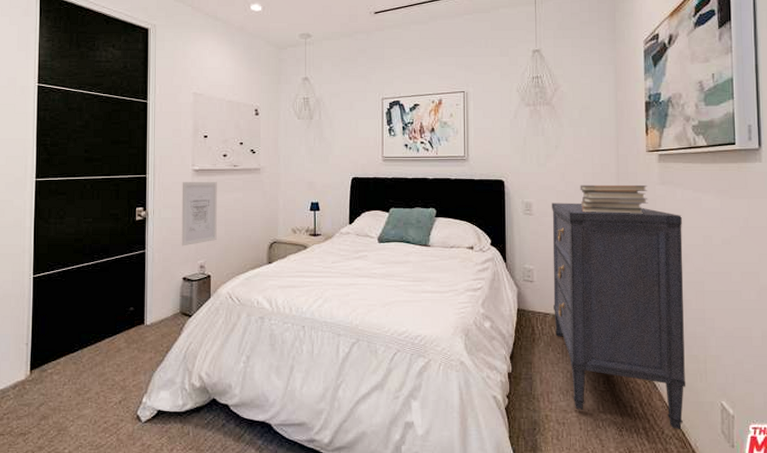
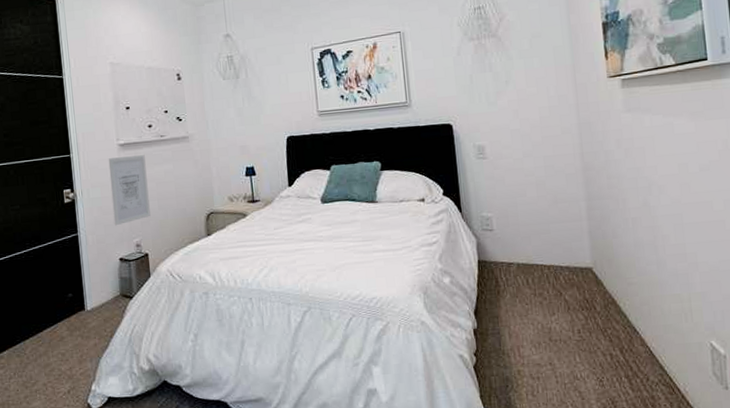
dresser: present [552,203,686,430] -> none [506,139,670,376]
book stack: present [580,184,648,214] -> none [536,115,614,151]

